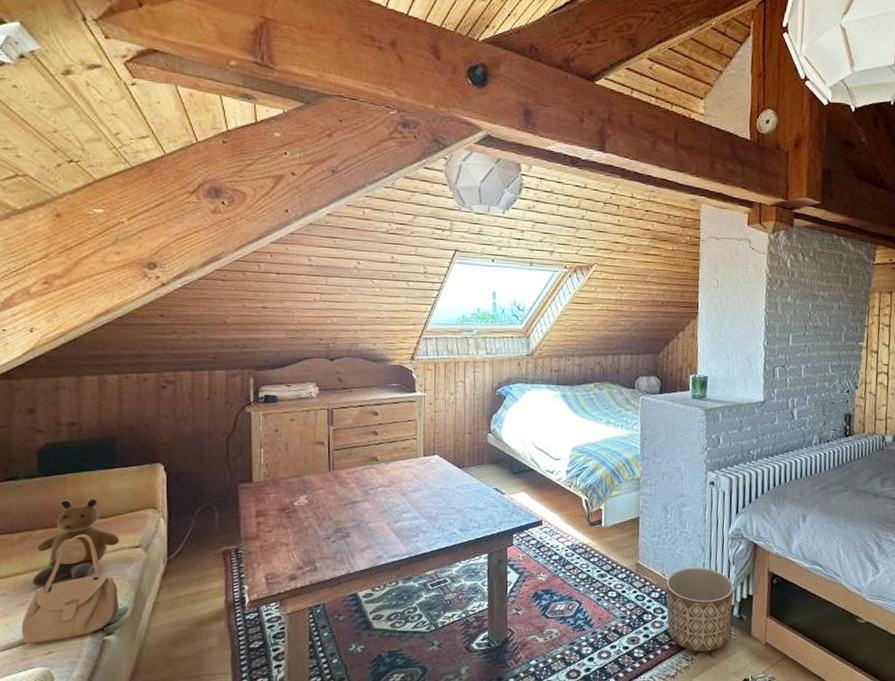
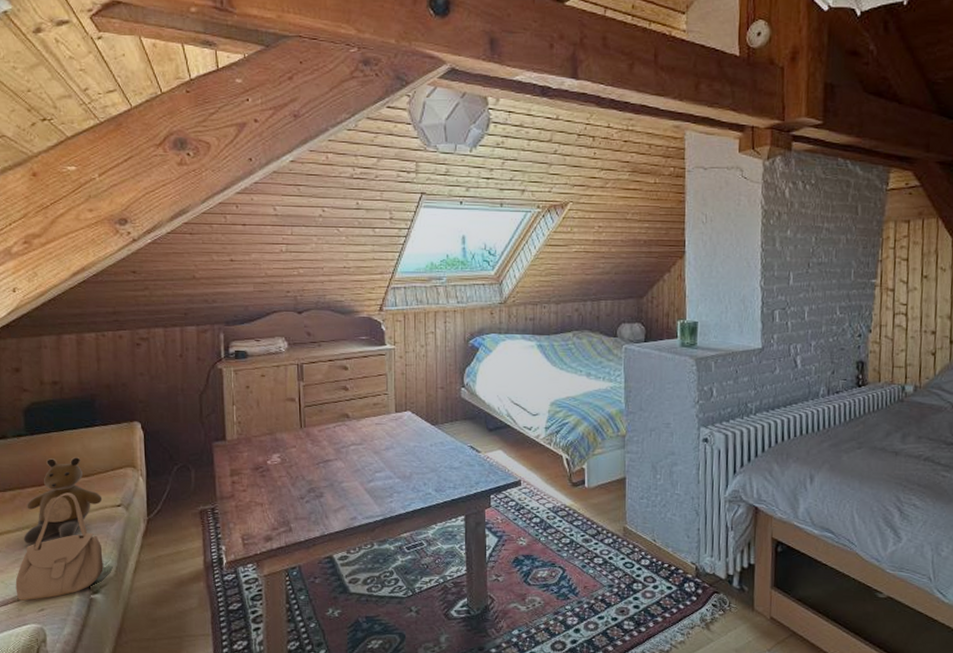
planter: present [665,567,735,652] -> none [656,532,734,626]

